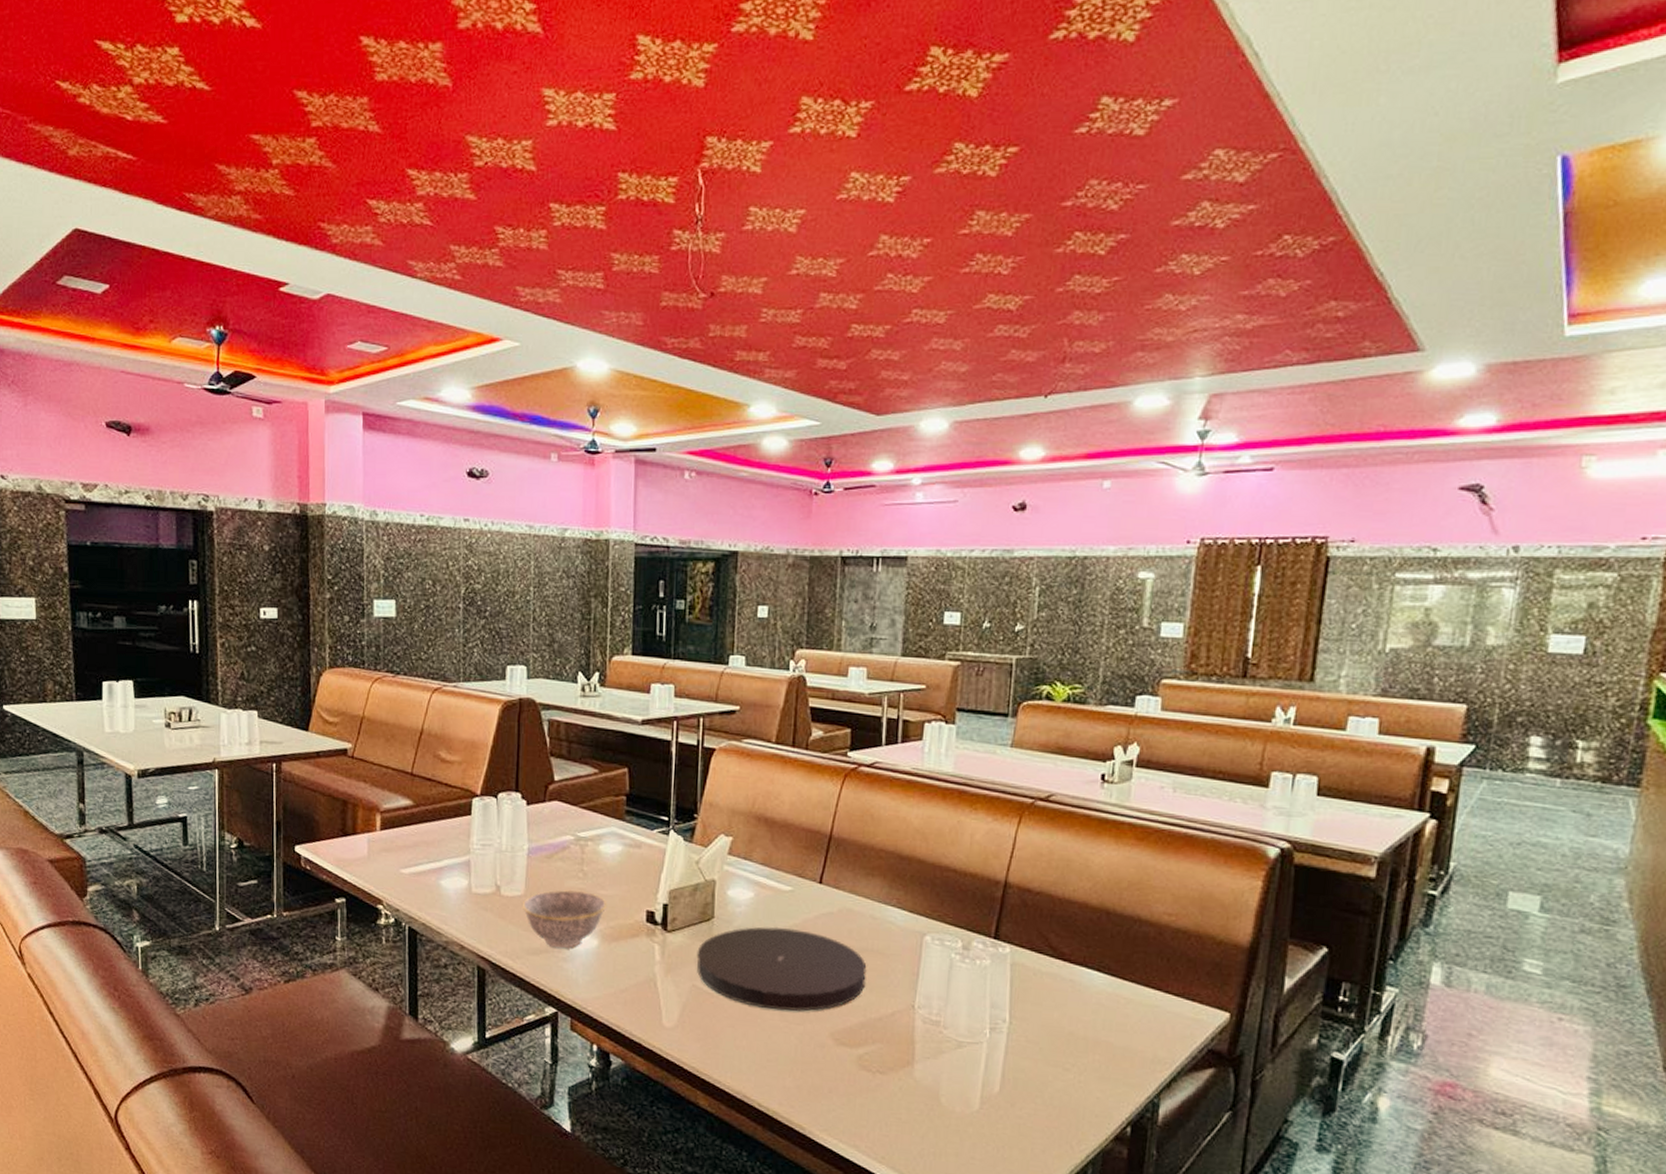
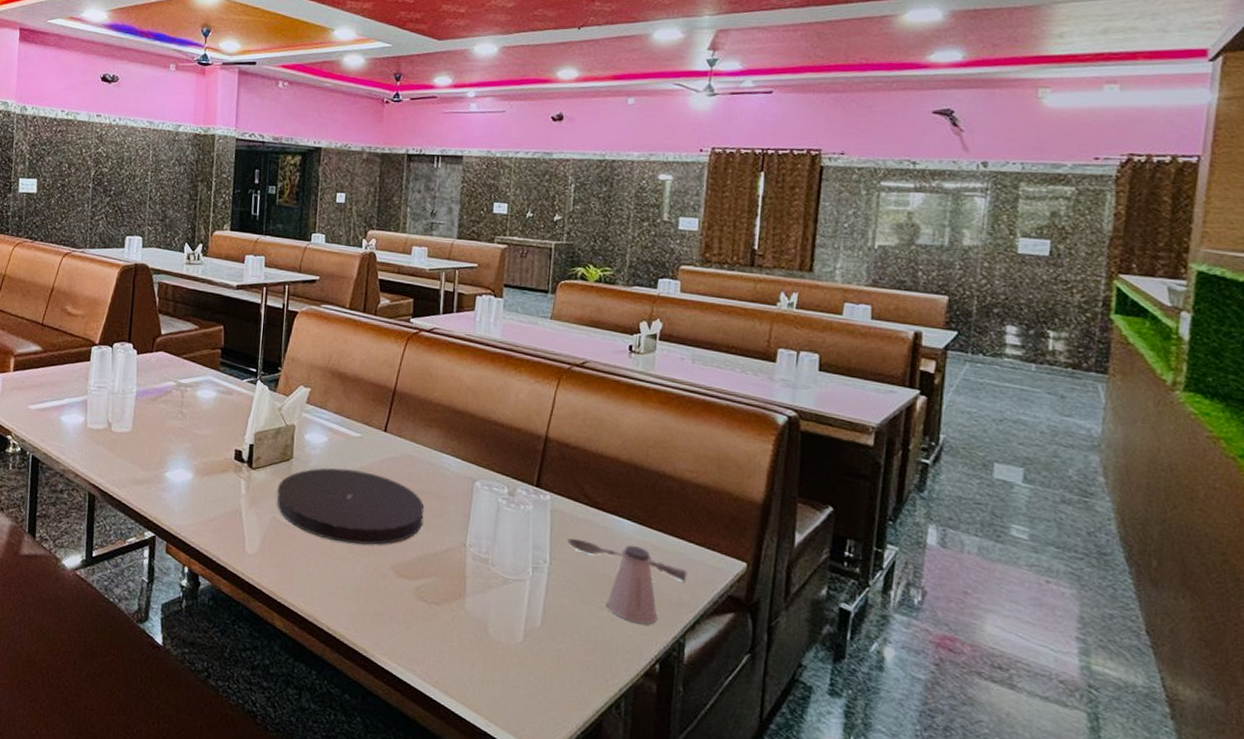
bowl: present [521,889,607,949] -> none [129,428,202,480]
soupspoon: none [1029,994,1164,1037] -> present [567,538,688,582]
saltshaker: none [1073,999,1130,1085] -> present [607,545,658,624]

